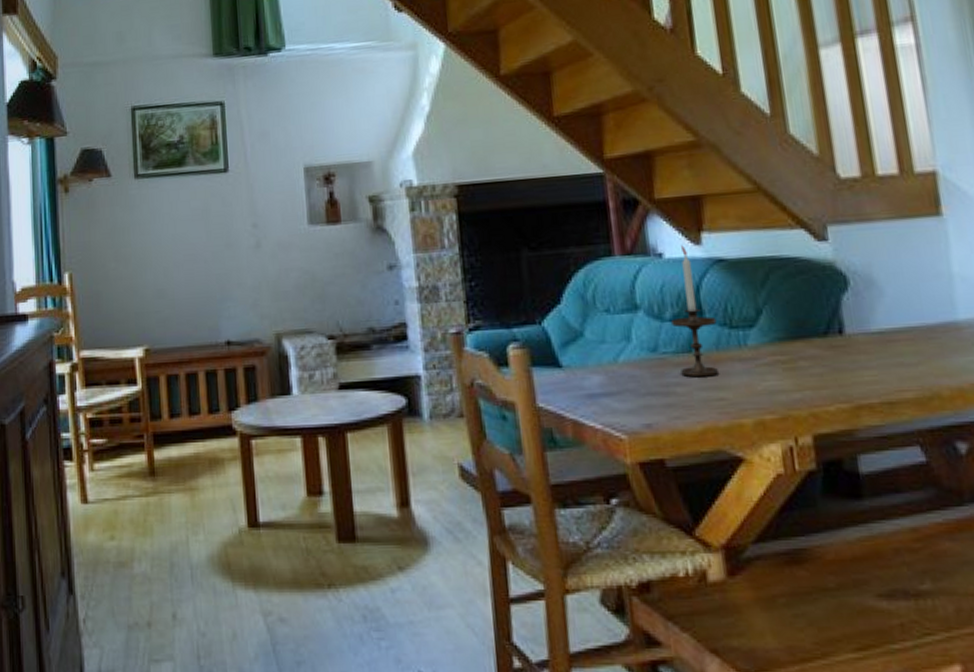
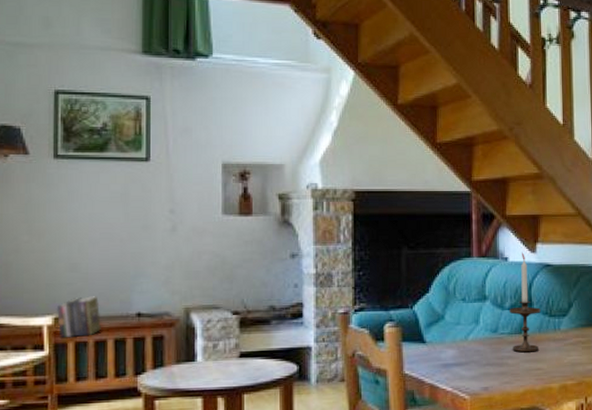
books: none [146,324,191,371] -> present [56,296,101,338]

